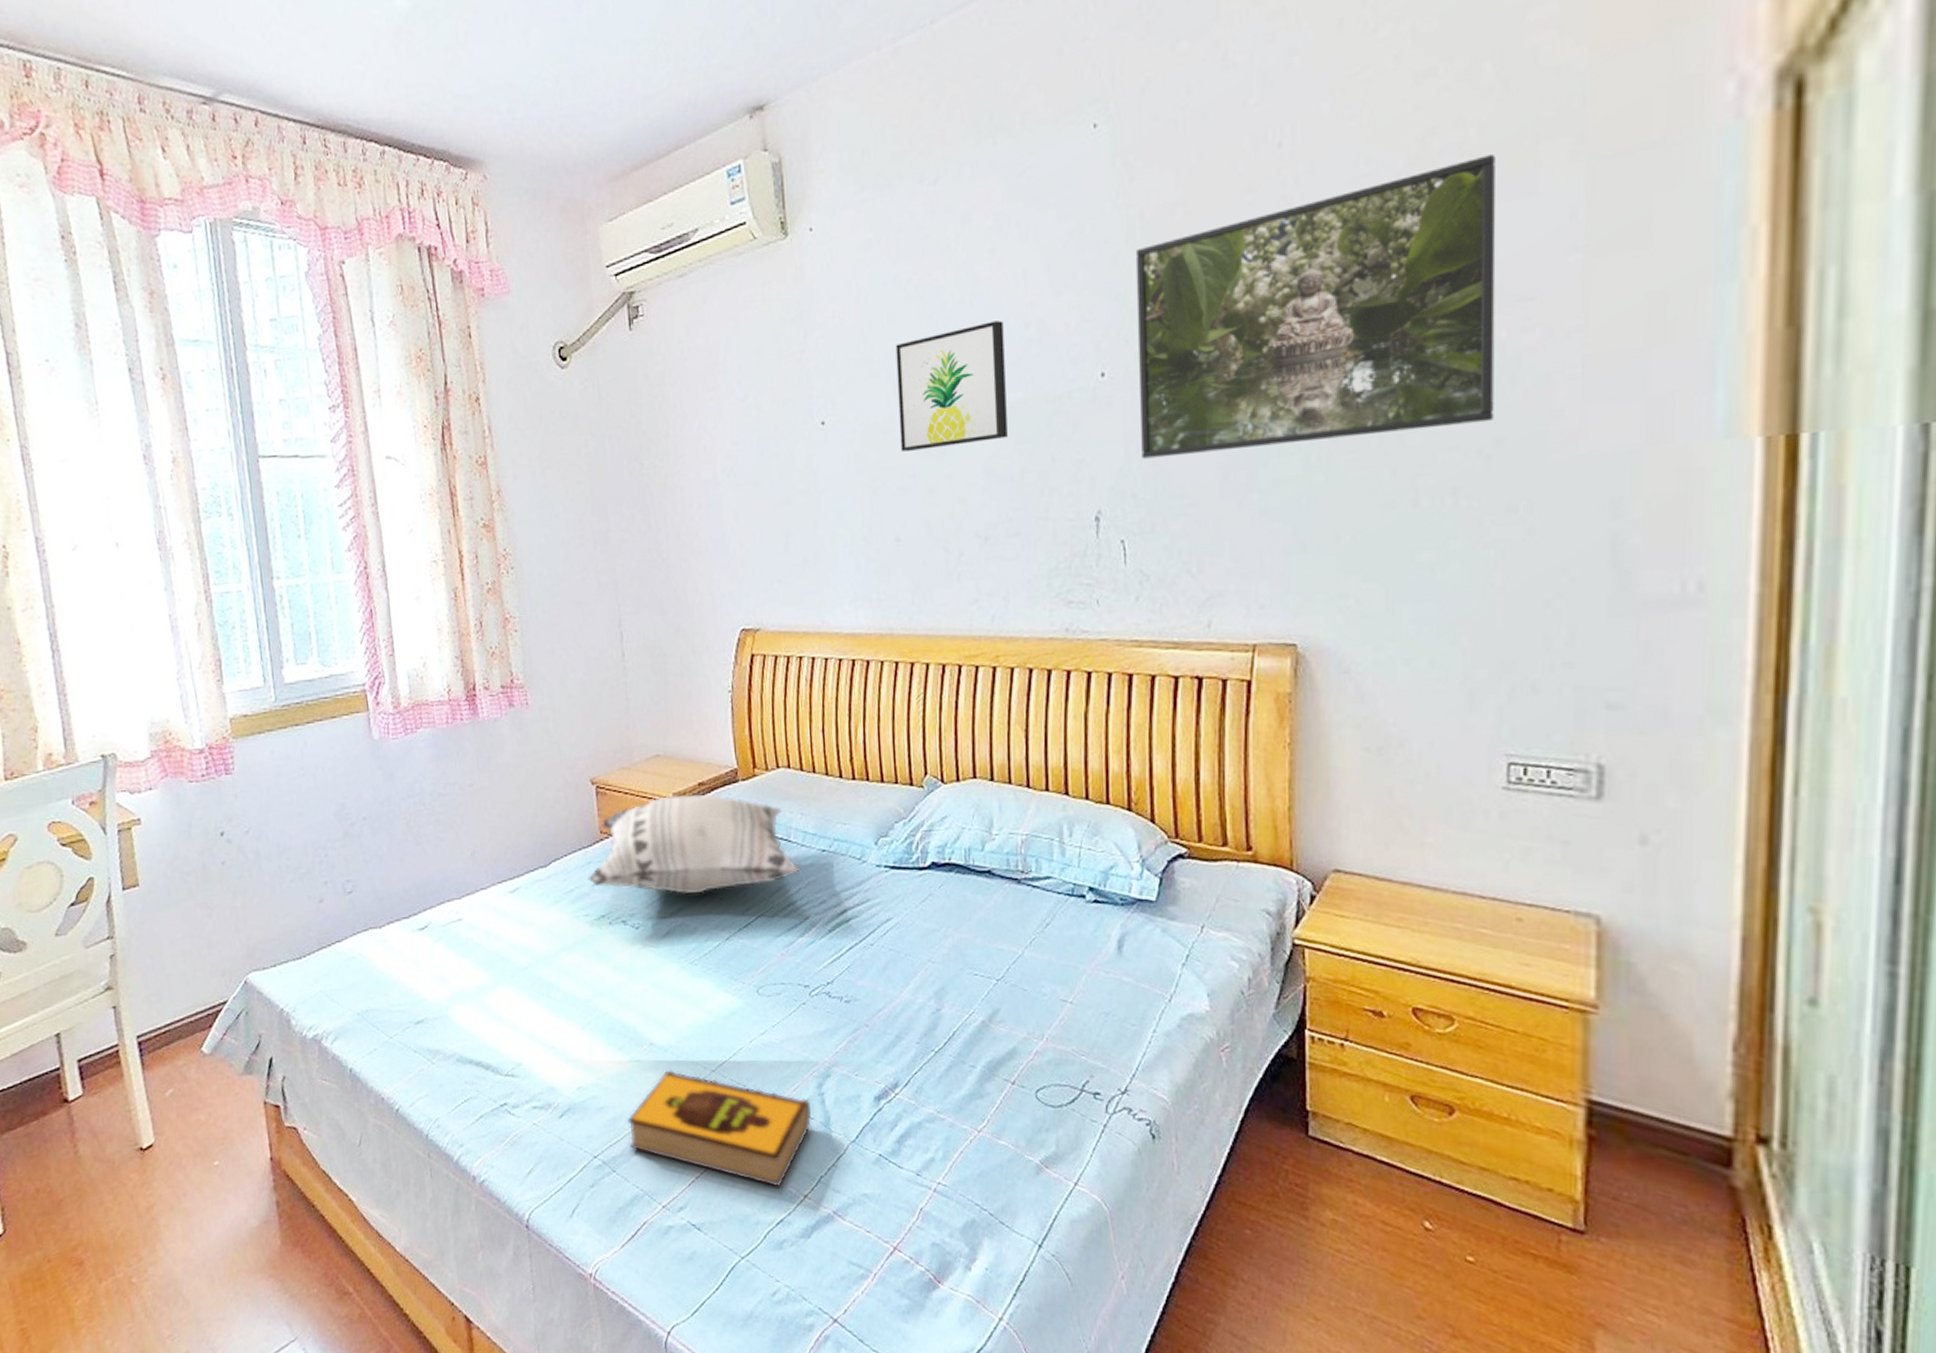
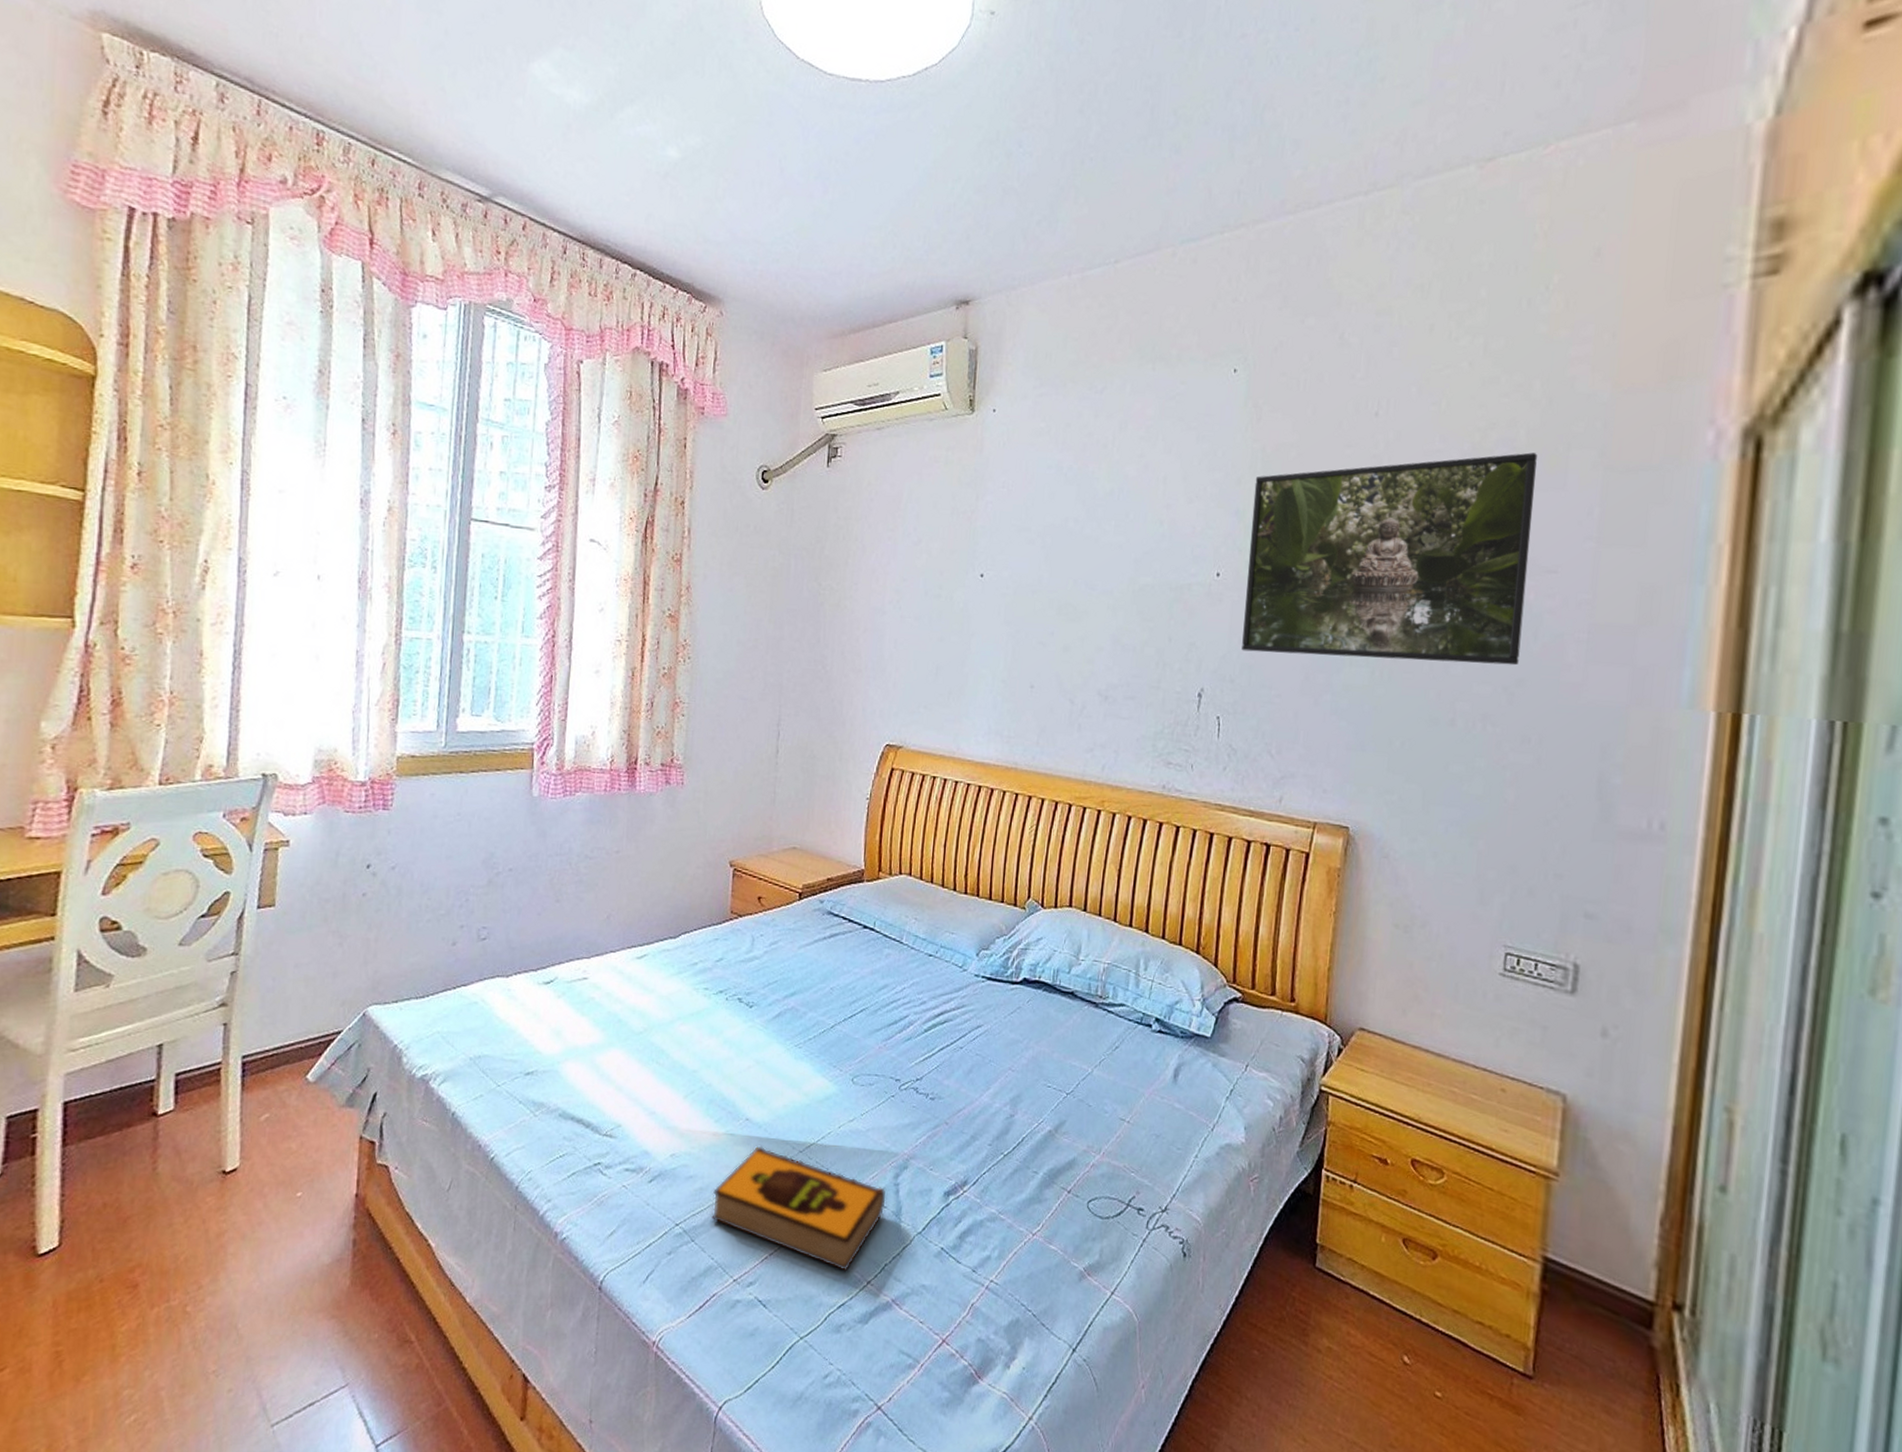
decorative pillow: present [588,793,801,894] -> none [712,886,908,981]
wall art: present [895,320,1008,452] -> none [1044,514,1143,615]

